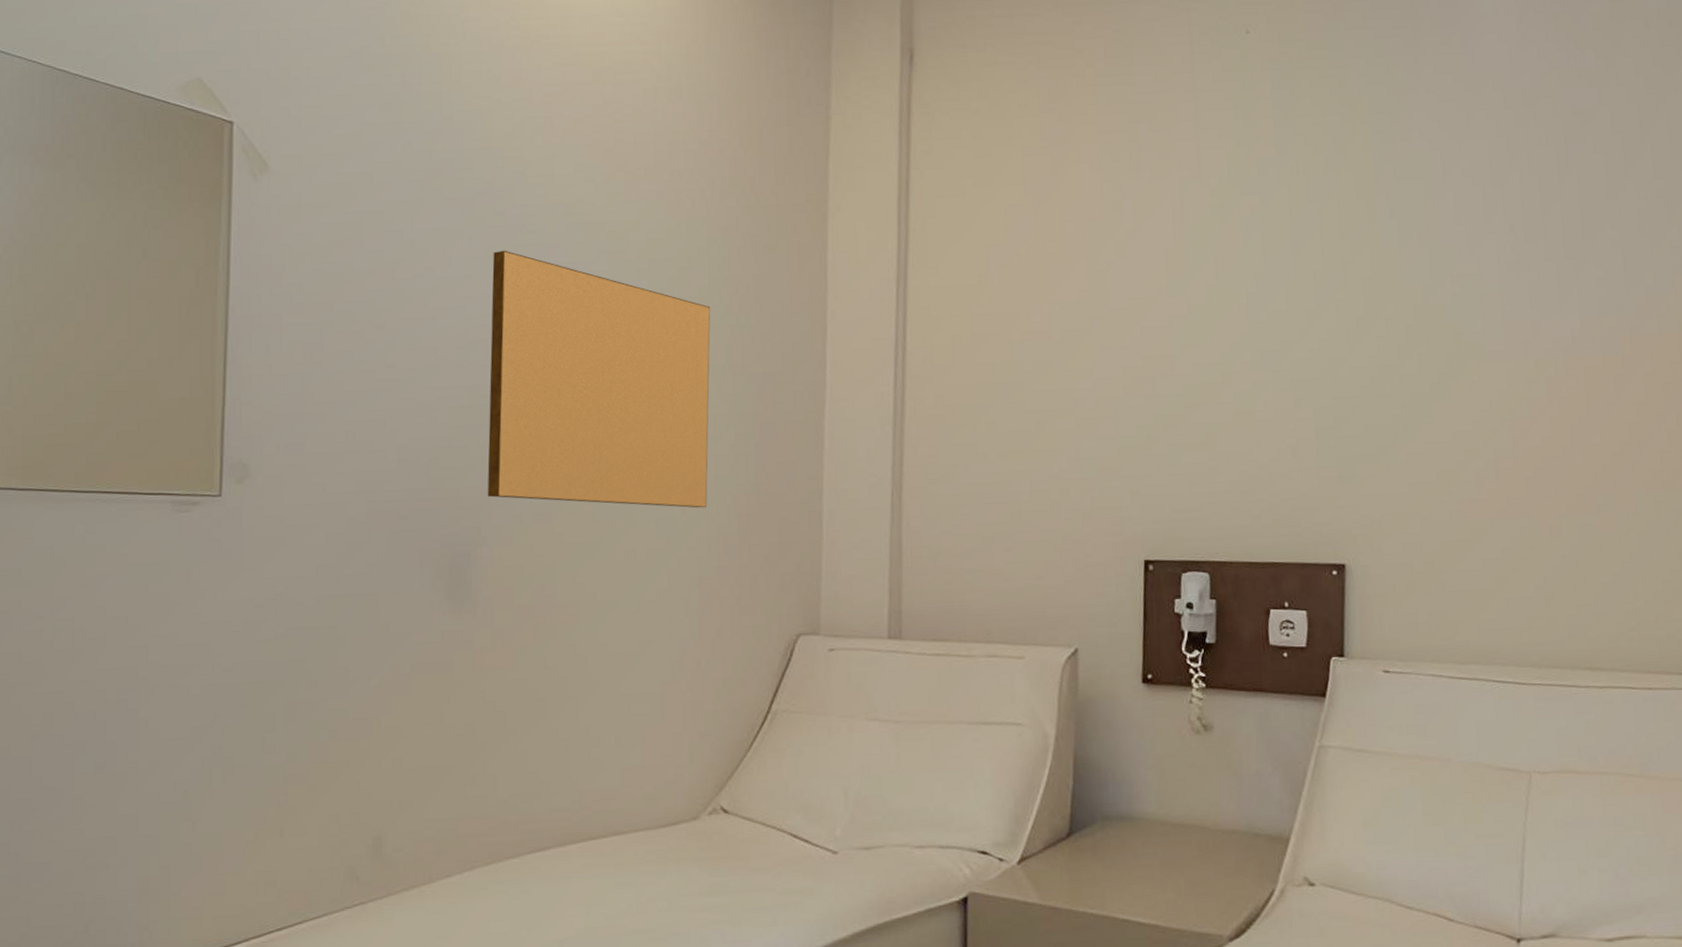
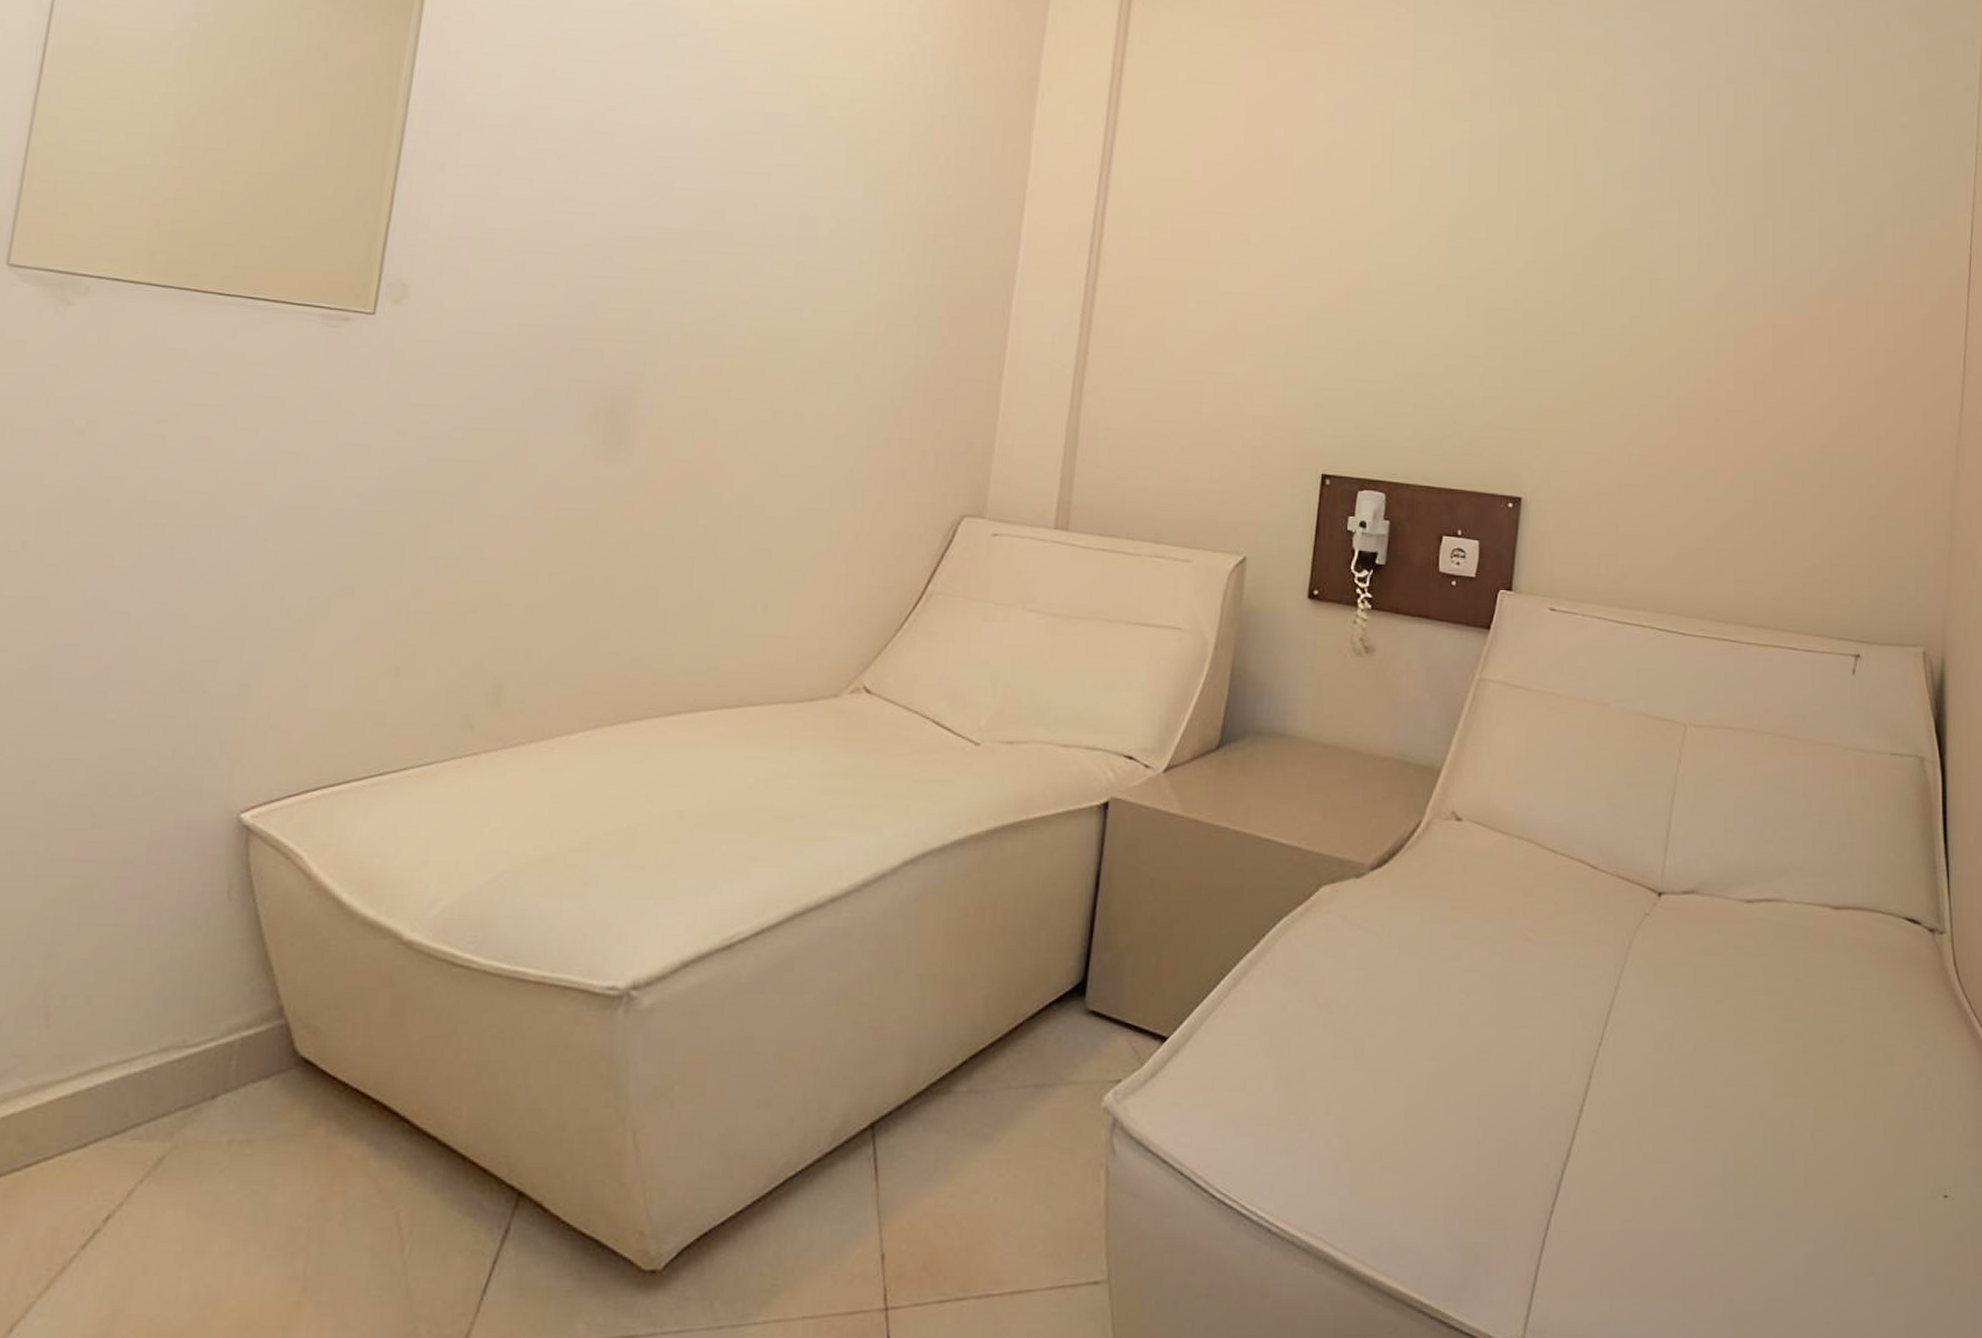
writing board: present [487,250,711,508] -> none [655,93,908,377]

